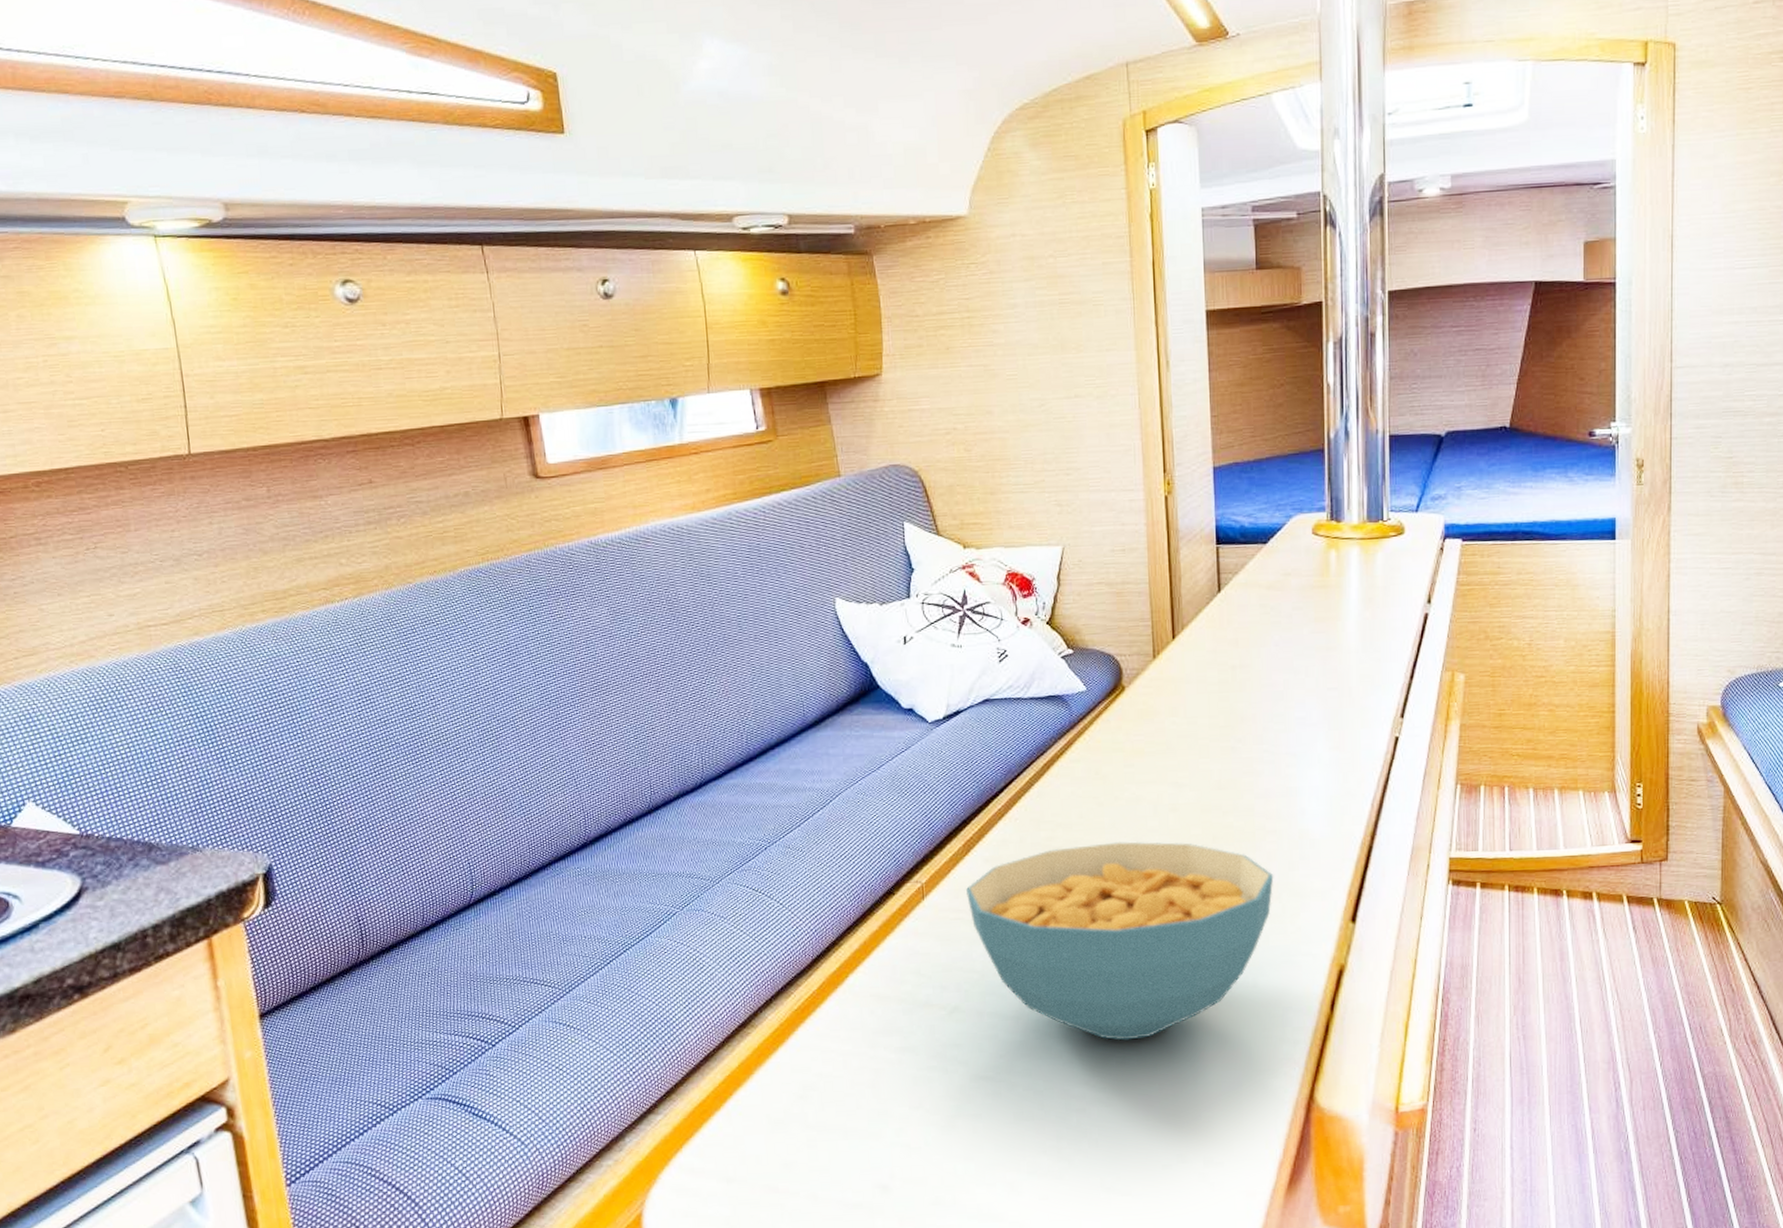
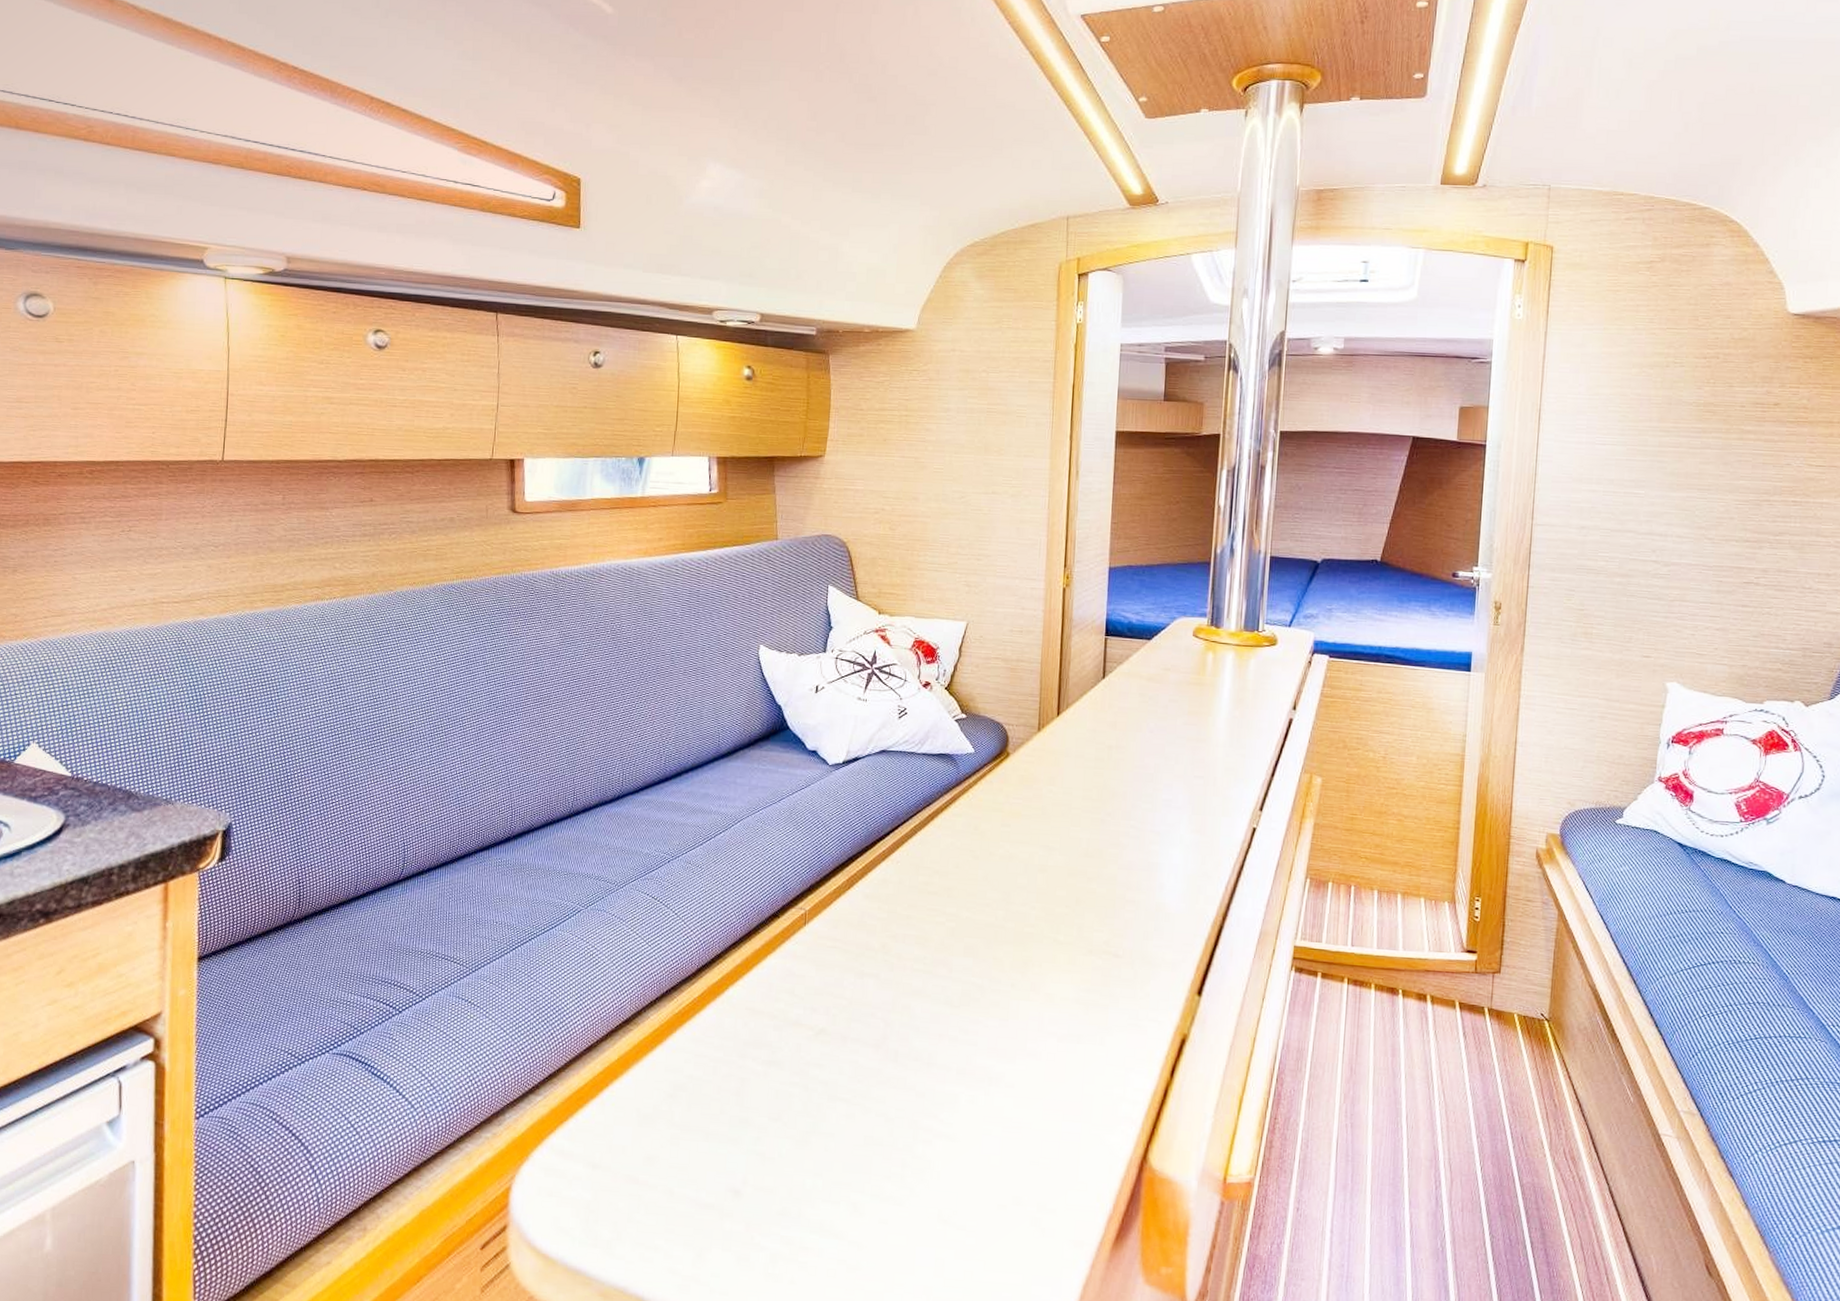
cereal bowl: present [966,841,1274,1041] -> none [845,893,1129,1081]

